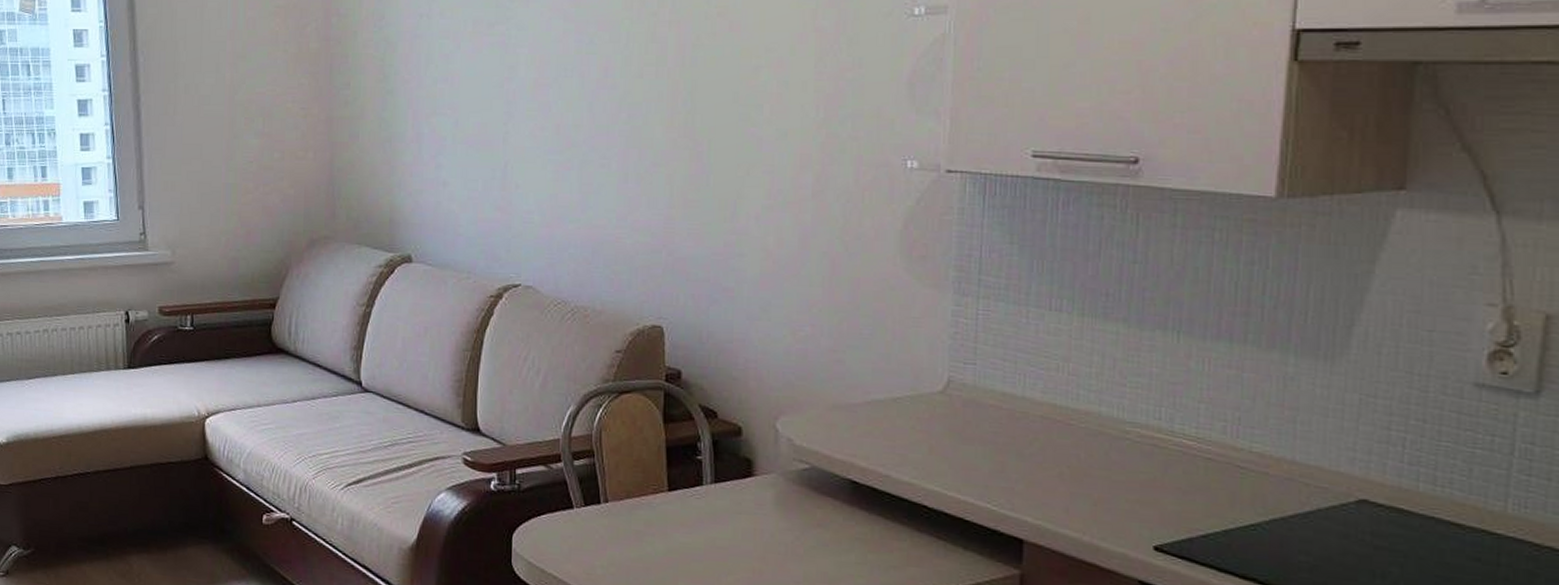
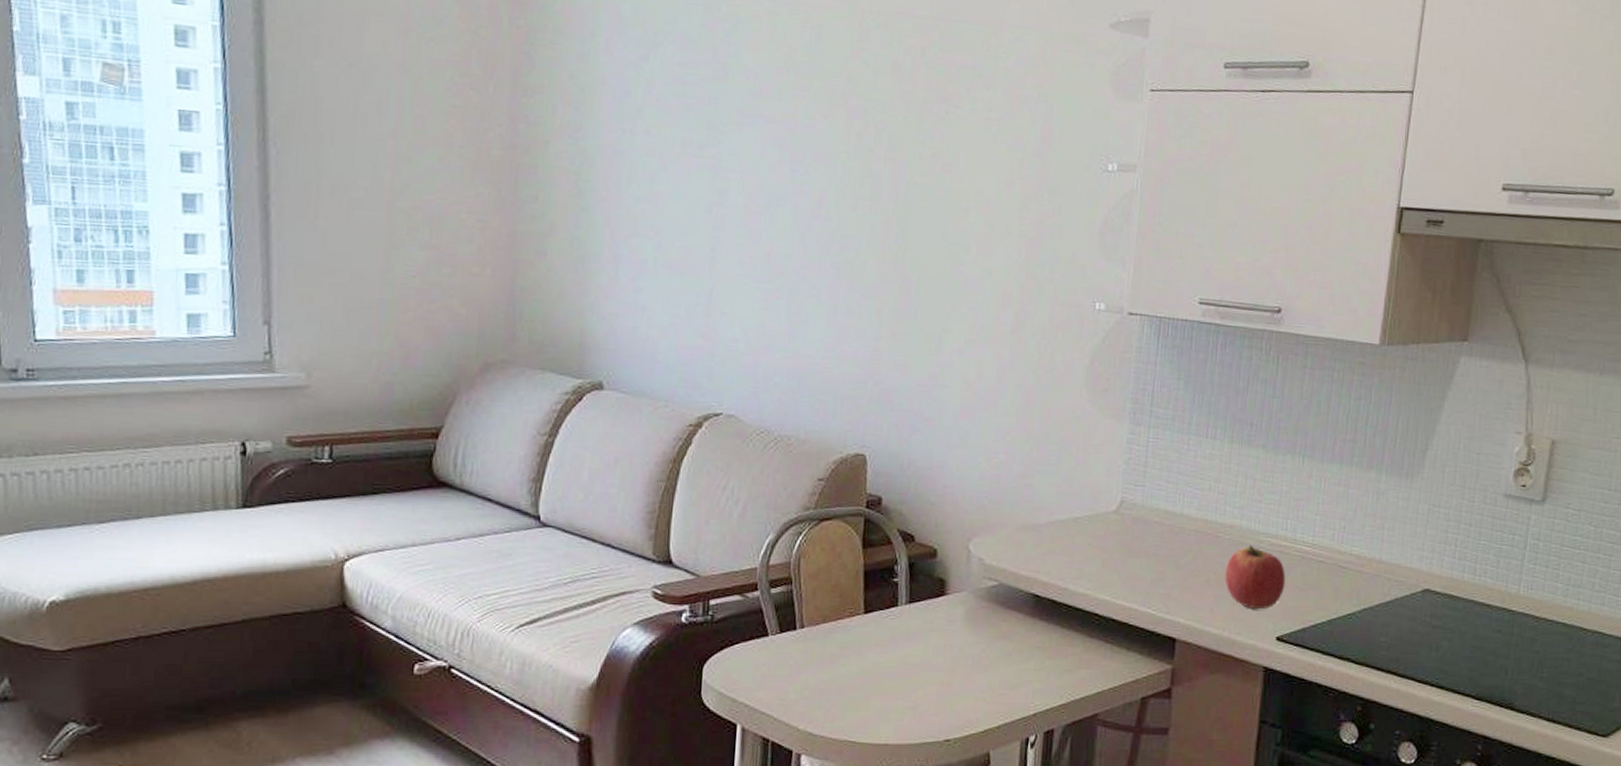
apple: none [1082,435,1163,512] -> present [1225,545,1286,609]

